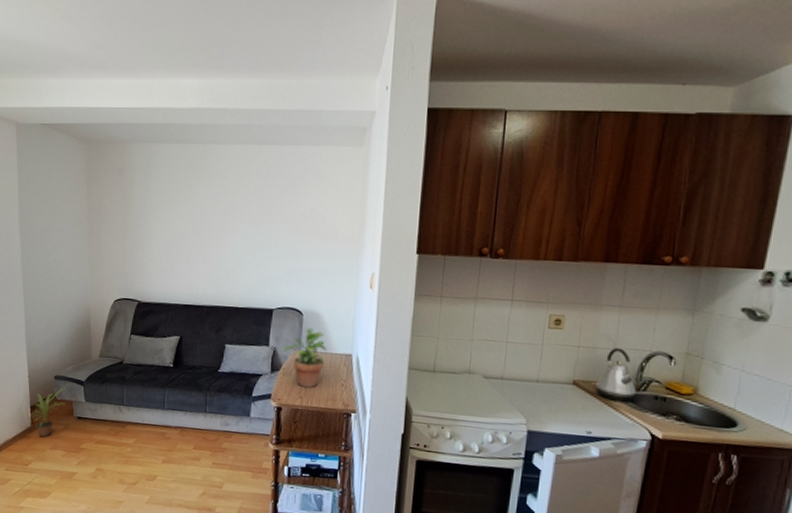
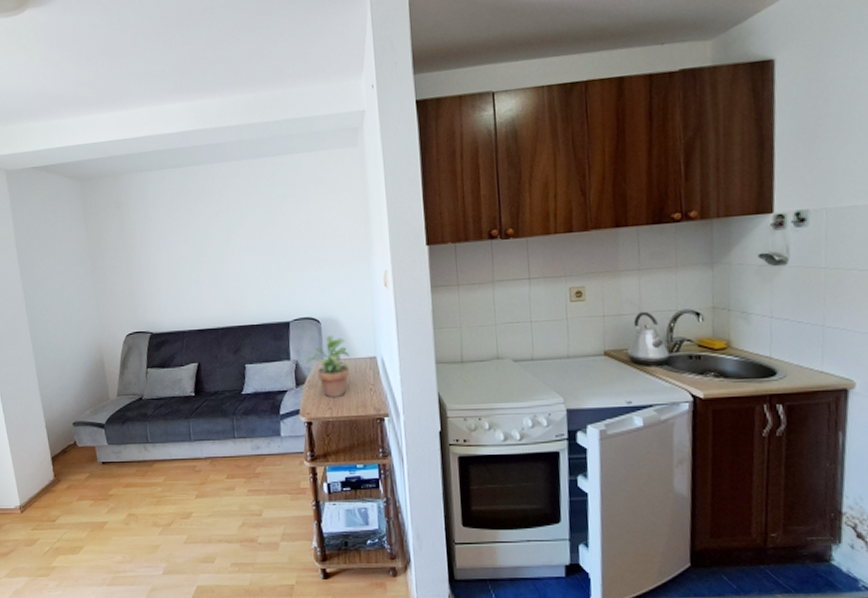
potted plant: present [30,387,67,438] -> none [51,432,89,490]

